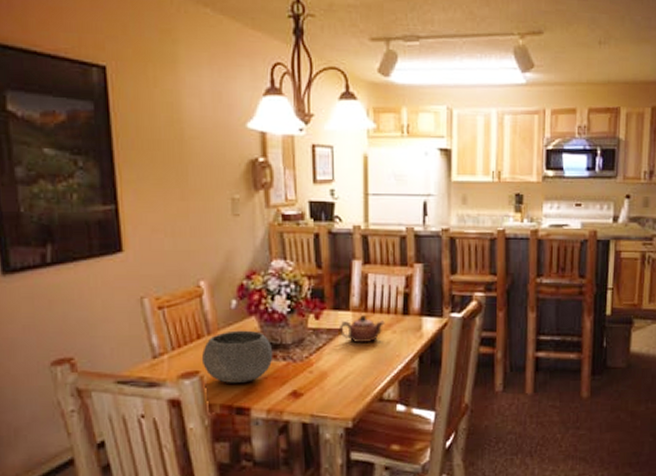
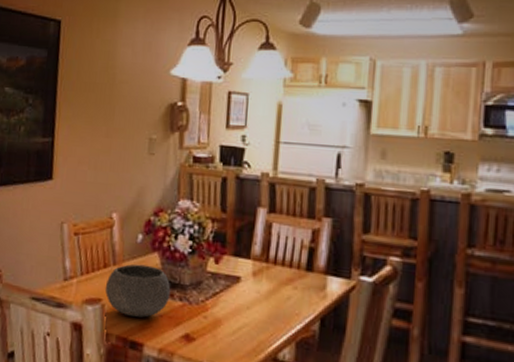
teapot: present [338,314,385,344] -> none [237,264,286,296]

